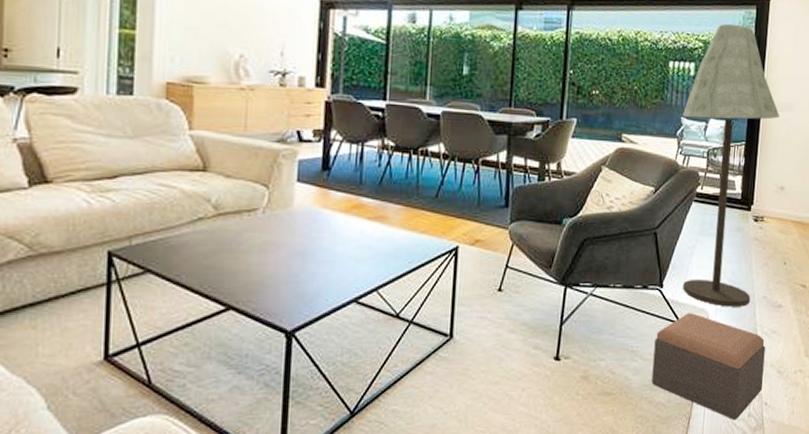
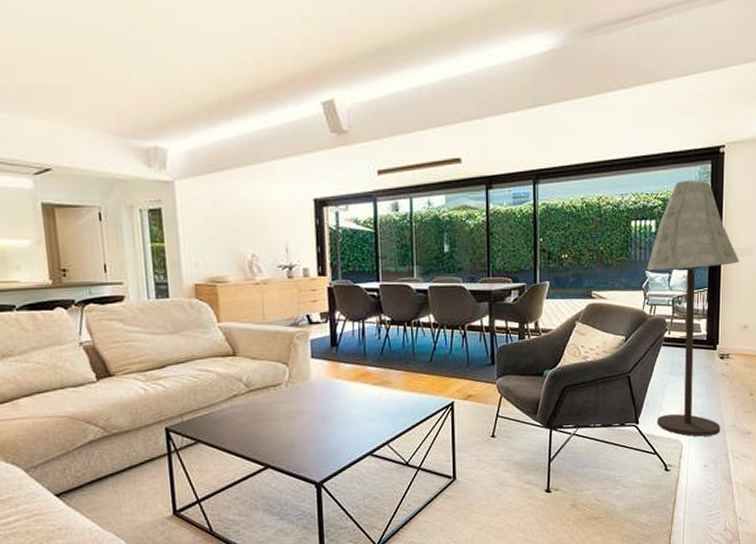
footstool: present [651,313,766,421] -> none [634,444,737,535]

